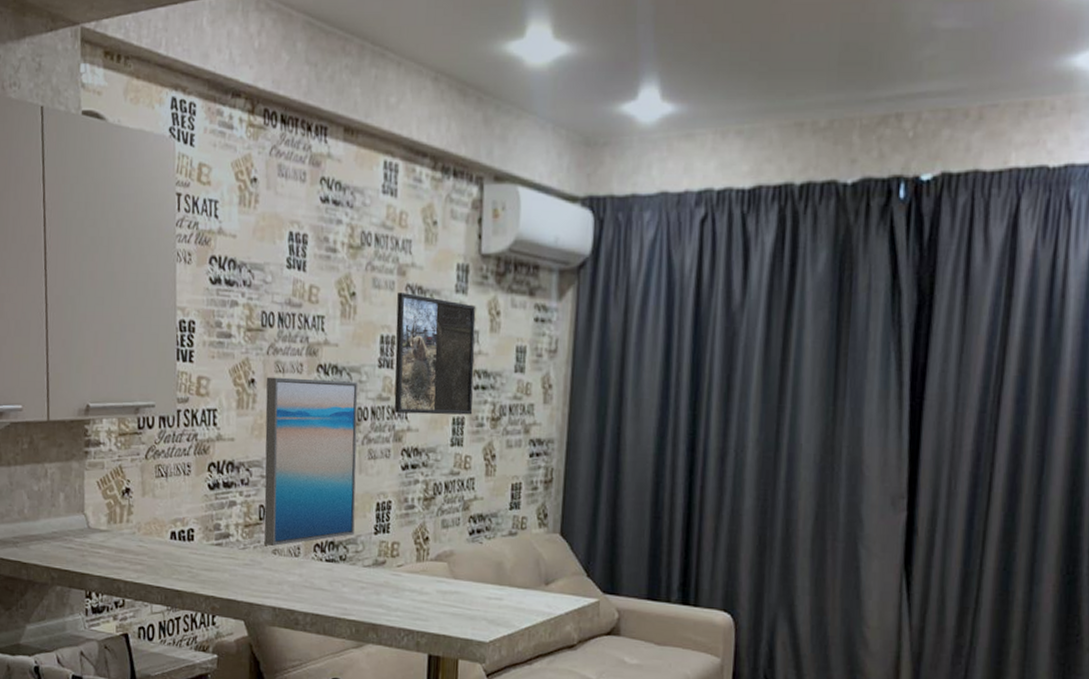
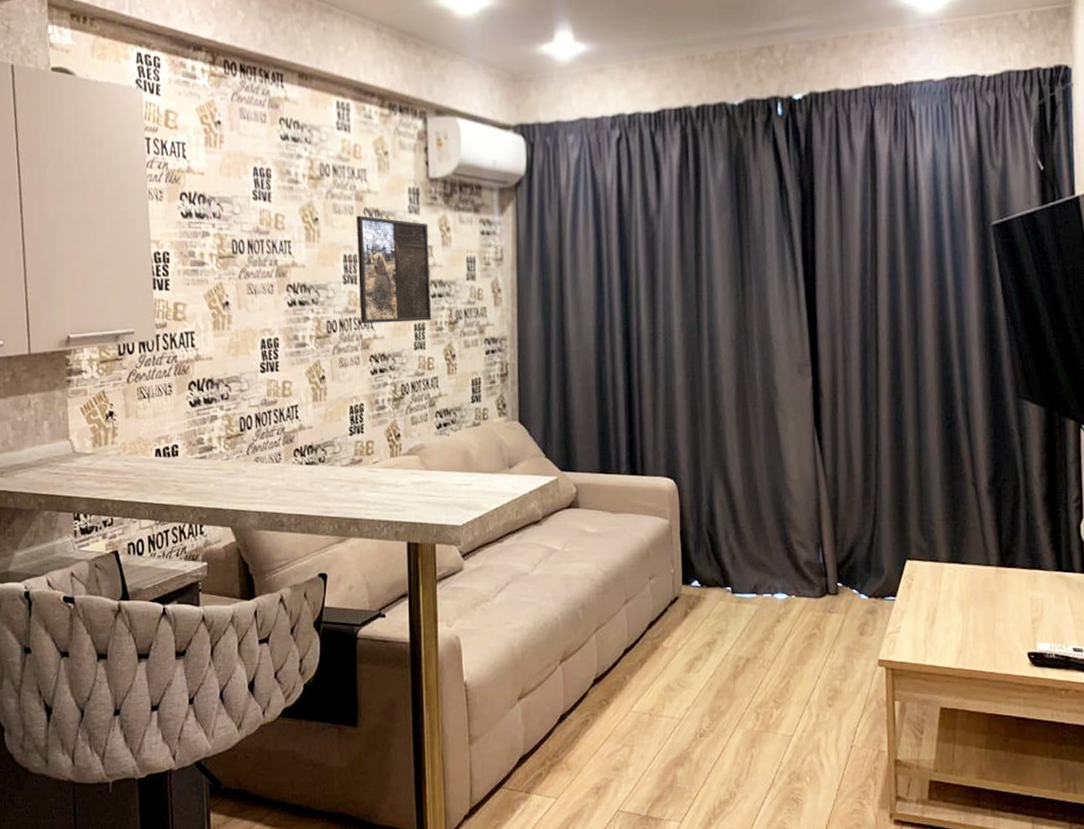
wall art: present [264,377,358,546] -> none [239,298,332,454]

